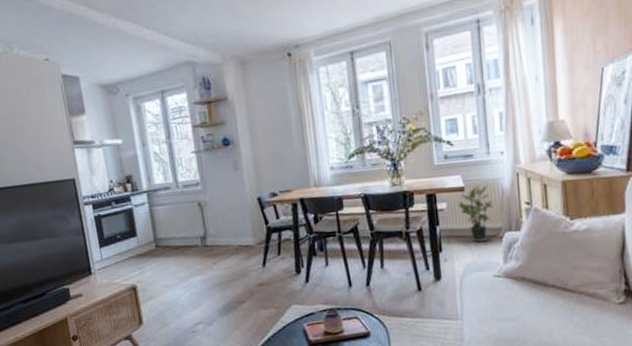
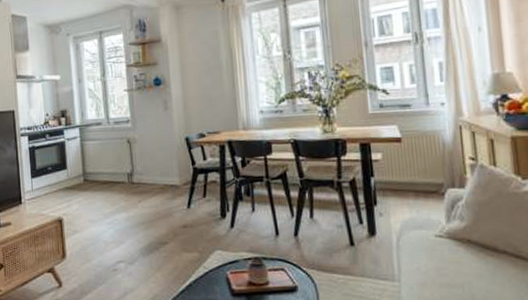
potted plant: present [458,185,494,243] -> none [394,136,434,198]

